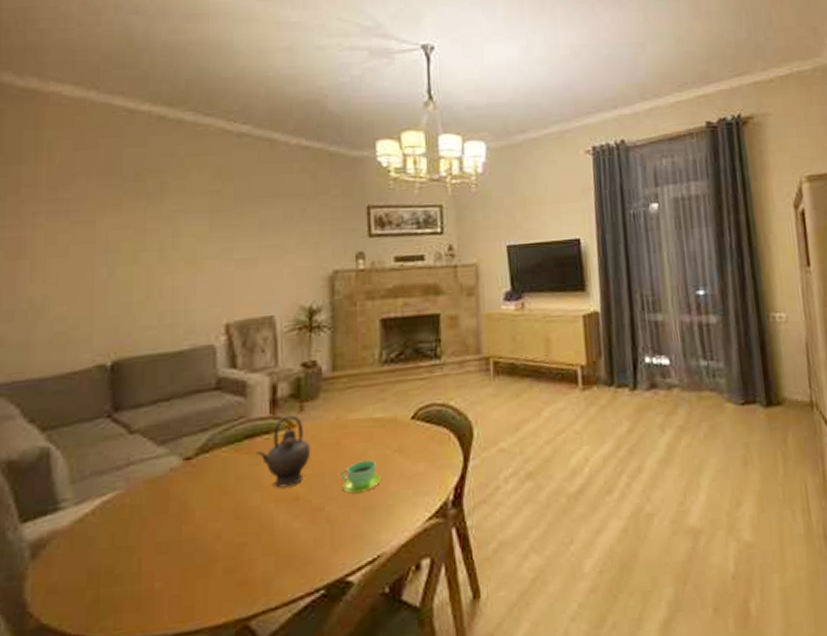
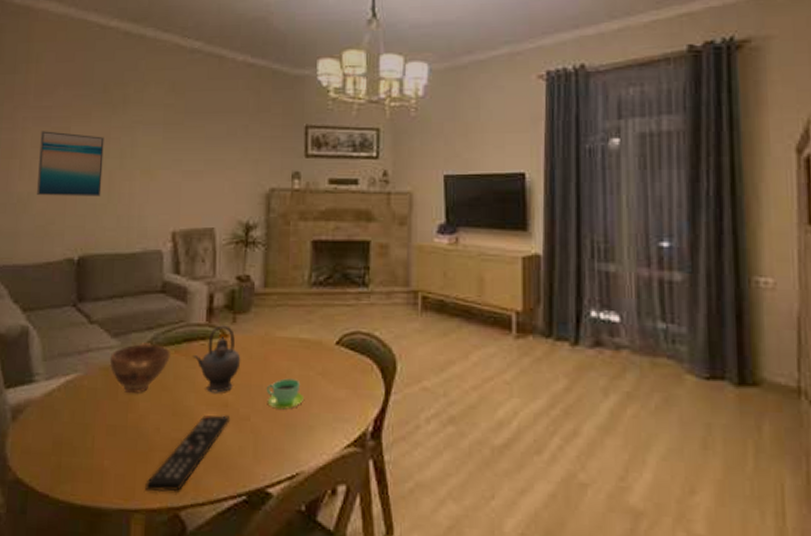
wall art: none [53,226,139,299] -> present [36,131,104,196]
bowl: none [156,445,231,504] -> present [109,343,172,393]
remote control: none [207,509,303,608] -> present [145,415,231,493]

